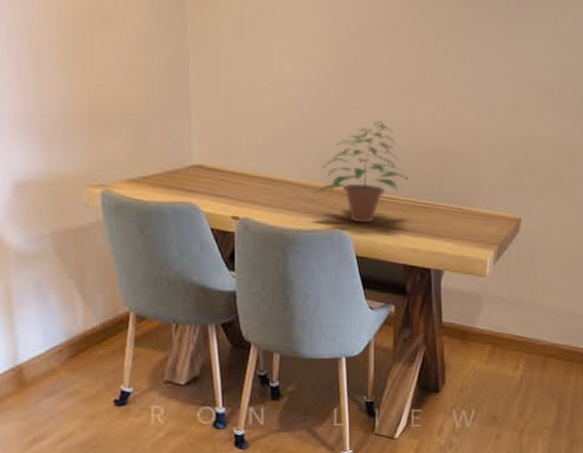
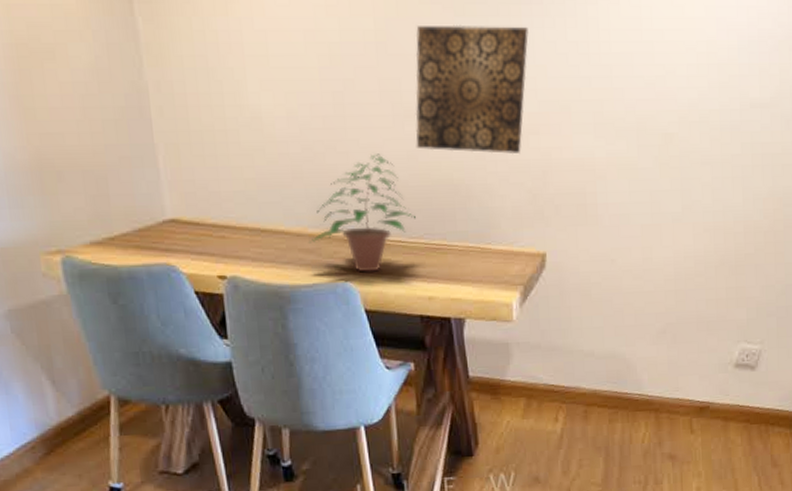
wall art: none [414,13,523,130] -> present [415,24,529,155]

